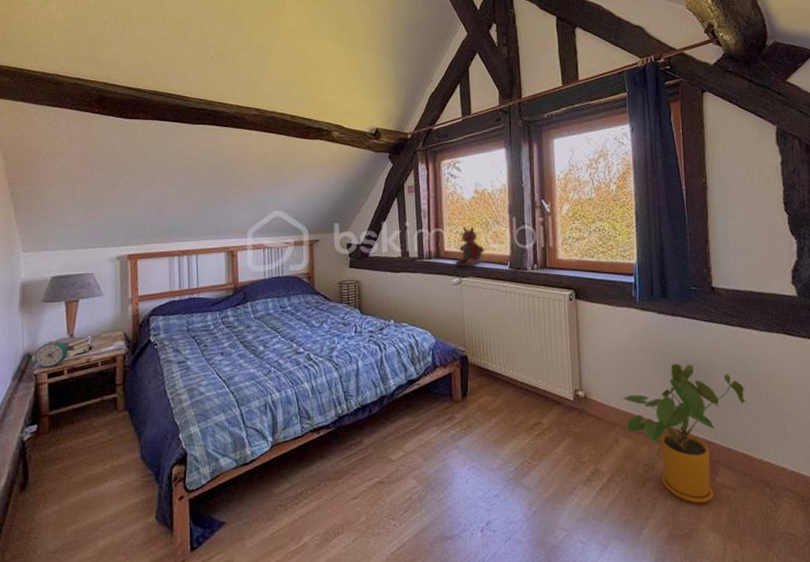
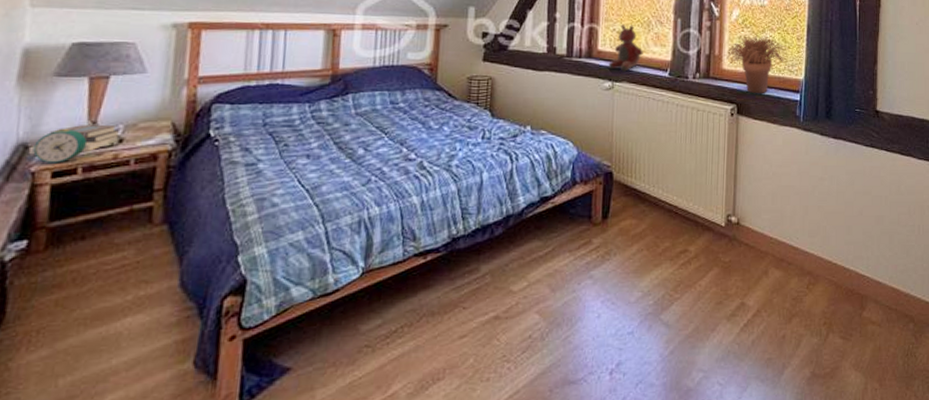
potted plant: none [560,227,622,280] -> present [726,36,791,94]
house plant: present [621,363,746,504] -> none [775,189,899,341]

